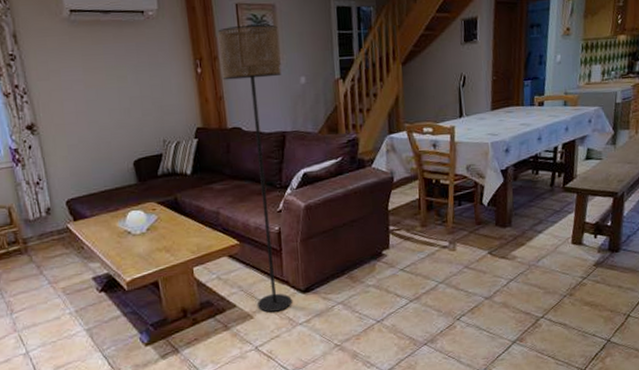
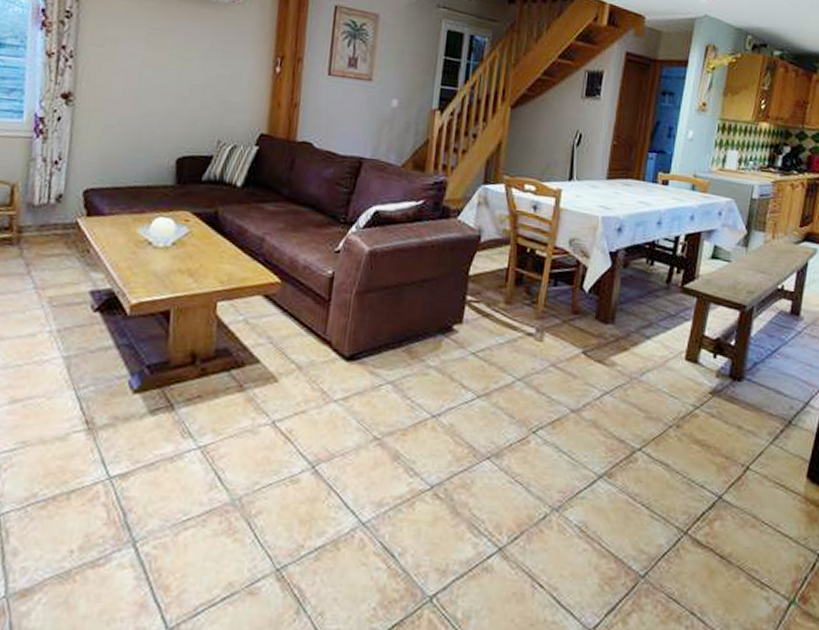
floor lamp: present [217,24,292,313] -> none [287,28,377,379]

